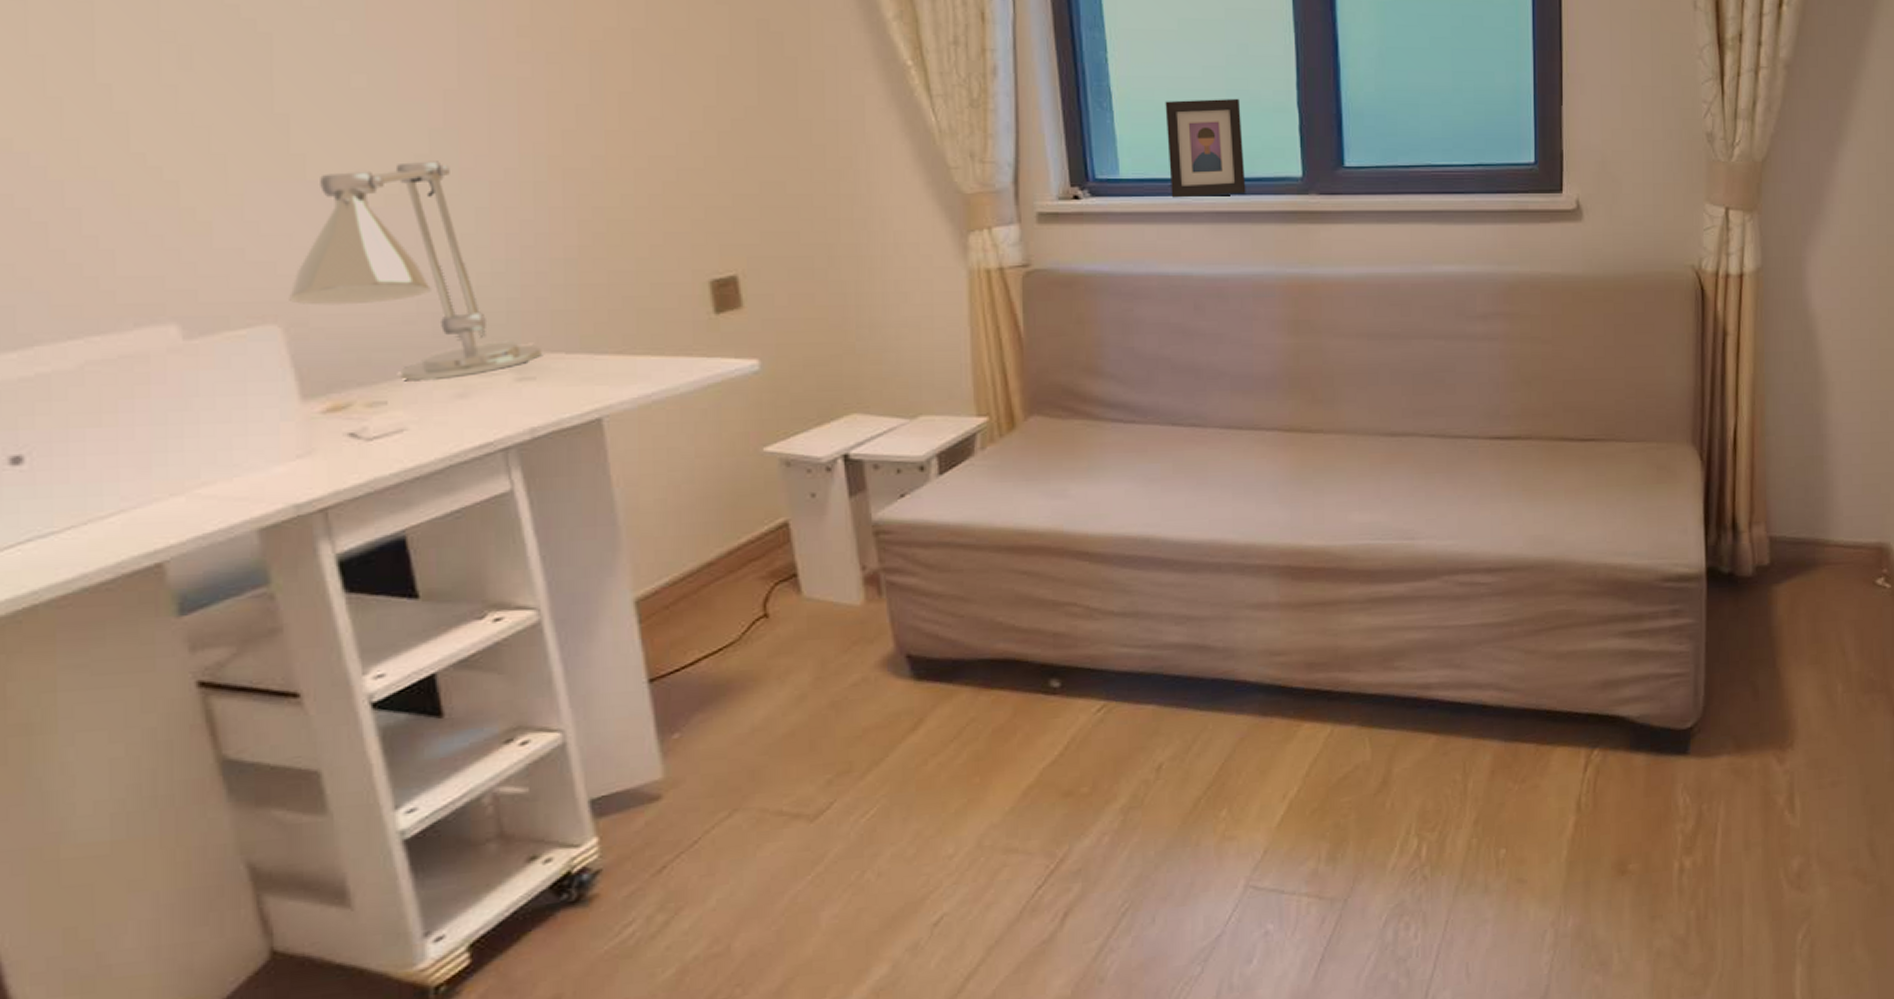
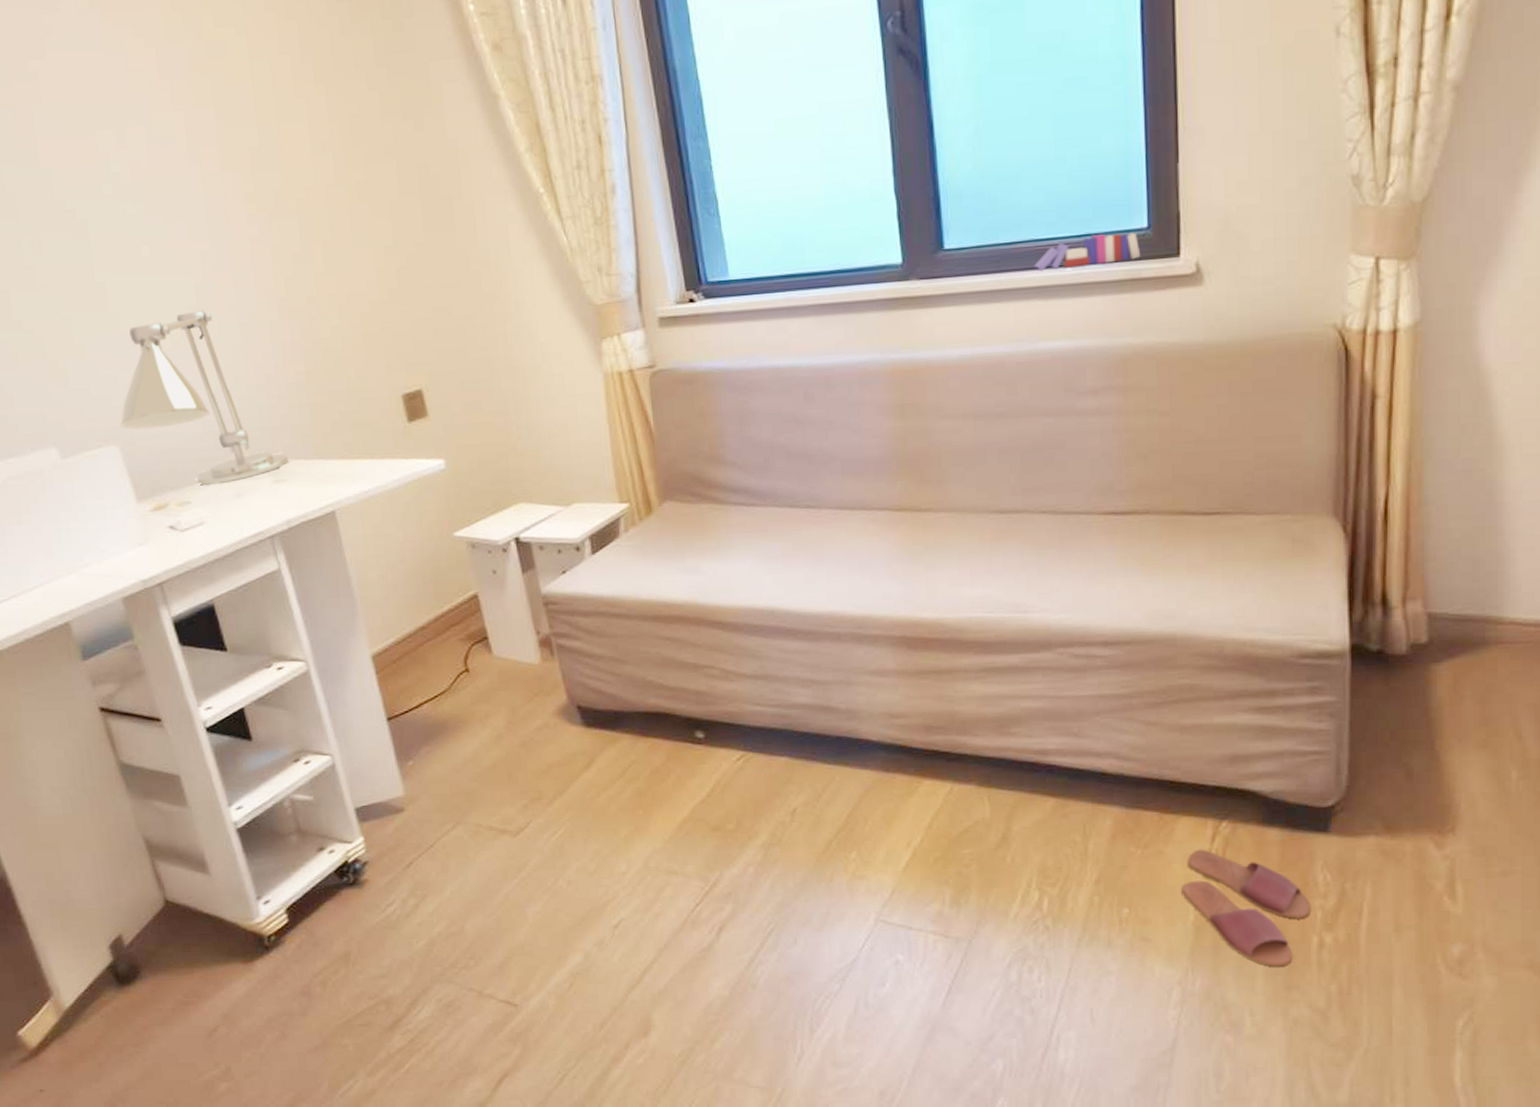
picture frame: present [1165,98,1246,198] -> none [767,191,848,294]
books: none [1430,164,1528,196] -> present [1034,232,1141,272]
slippers: none [1556,779,1673,898] -> present [1181,849,1311,967]

